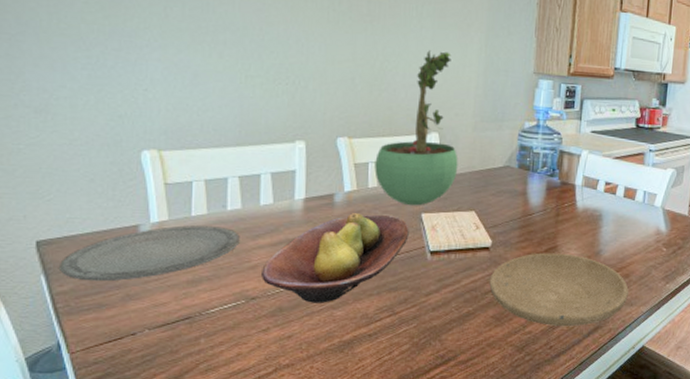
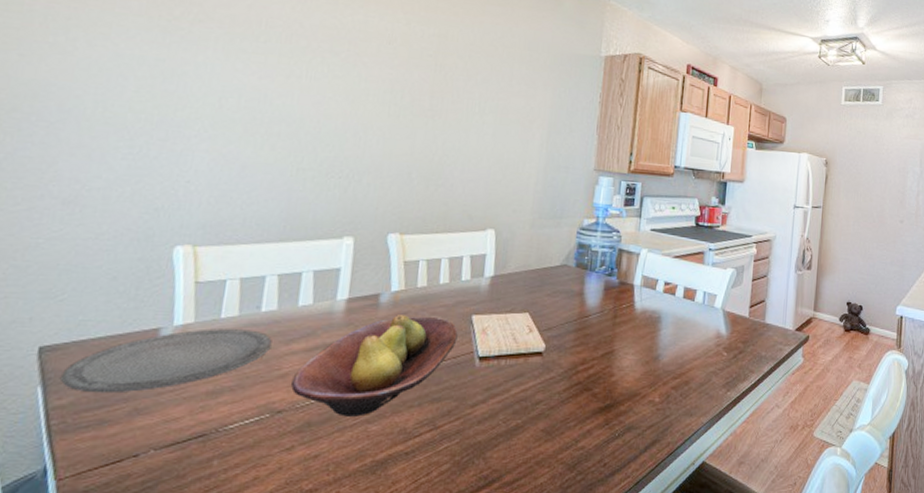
potted plant: present [374,50,458,206] -> none [425,146,514,307]
plate: present [489,253,629,327] -> none [540,358,688,441]

